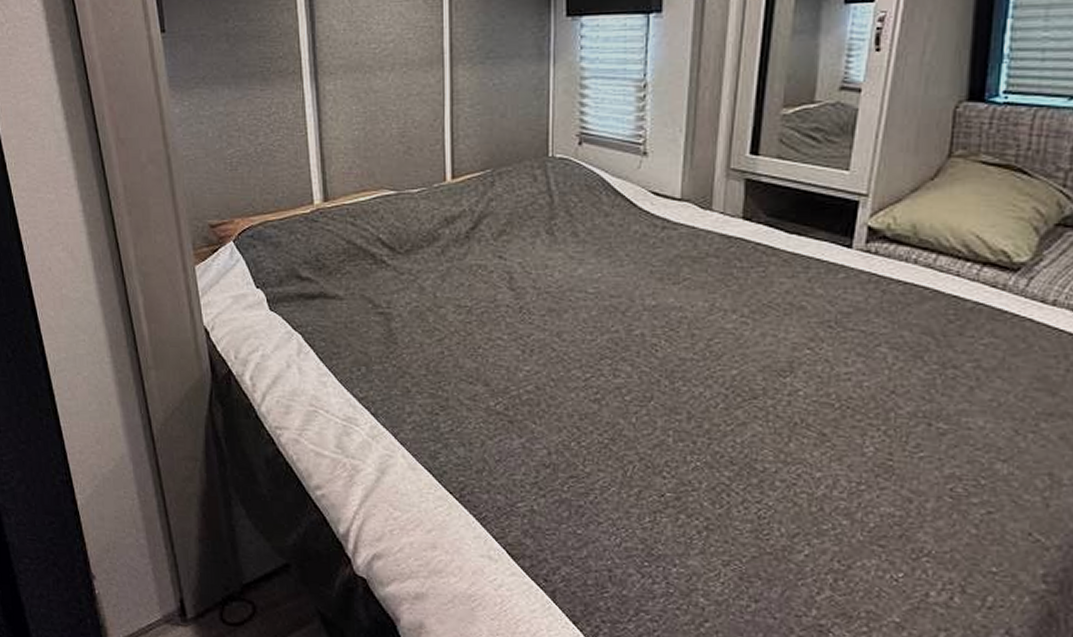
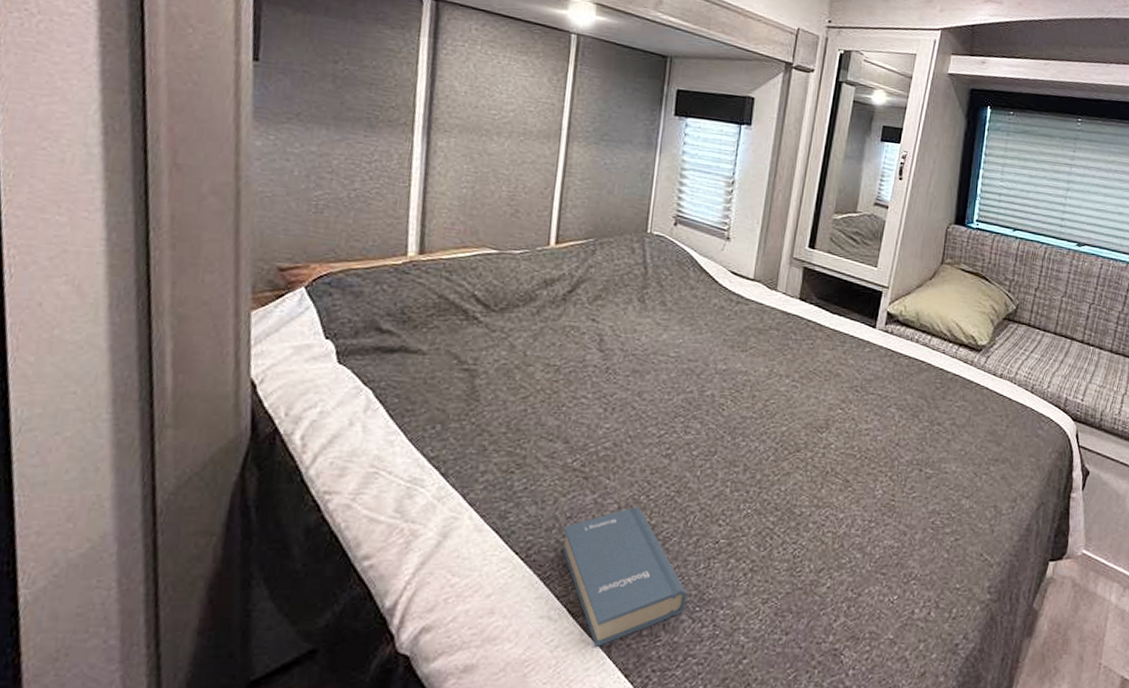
hardback book: none [494,453,632,592] -> present [561,506,686,648]

